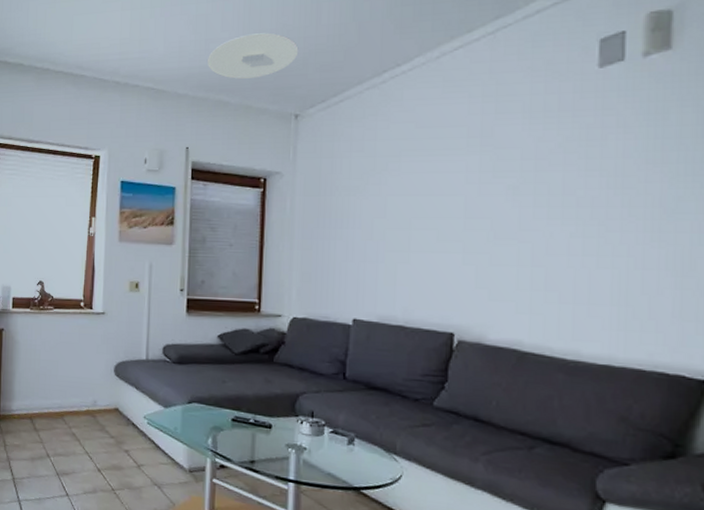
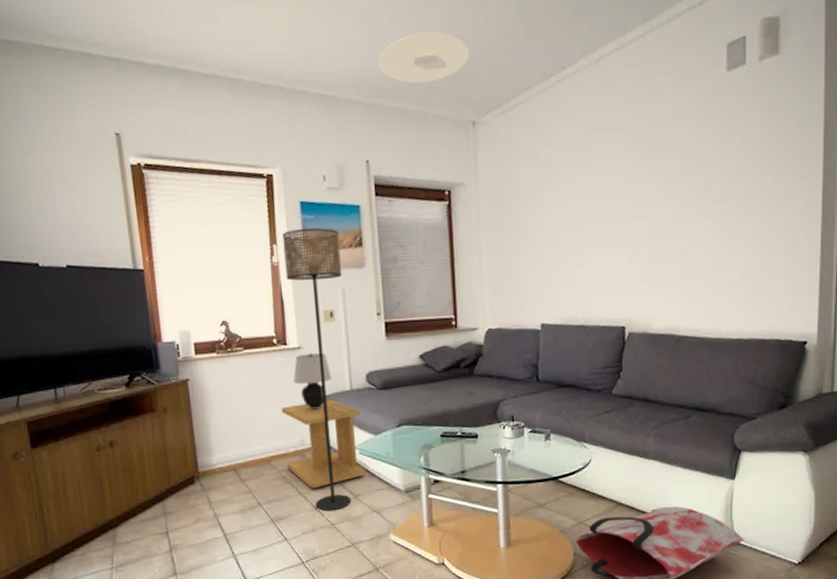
side table: none [77,366,153,451] -> present [281,399,365,489]
table lamp: none [93,319,130,374] -> present [293,353,332,410]
floor lamp: none [99,204,153,476] -> present [282,227,351,511]

